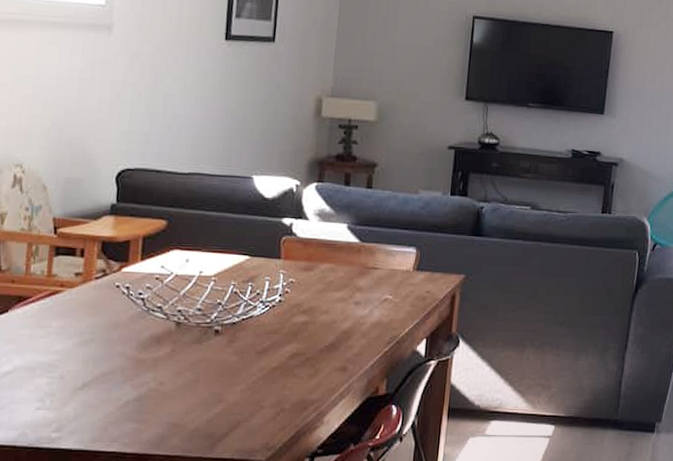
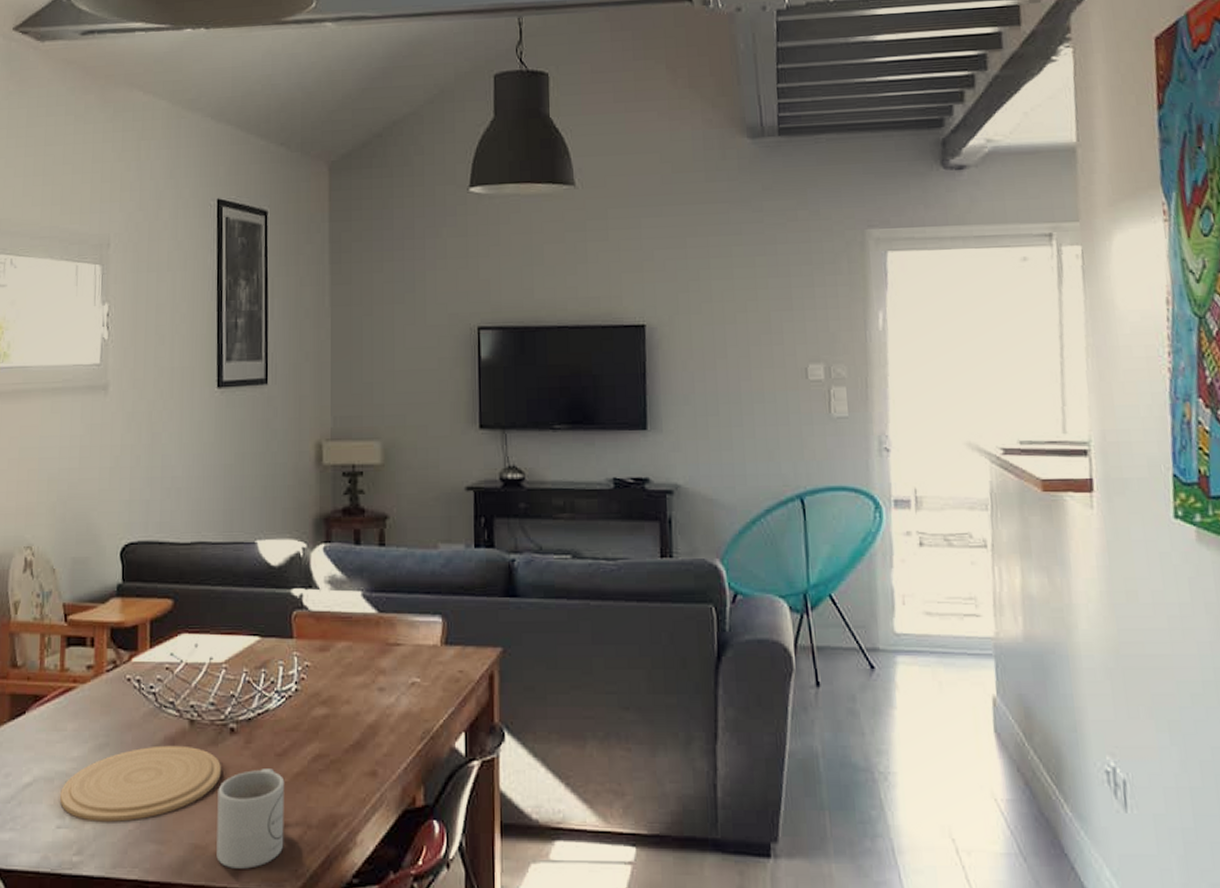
plate: none [40,342,204,405] -> present [59,745,221,822]
mug: none [194,363,263,442] -> present [216,769,285,869]

